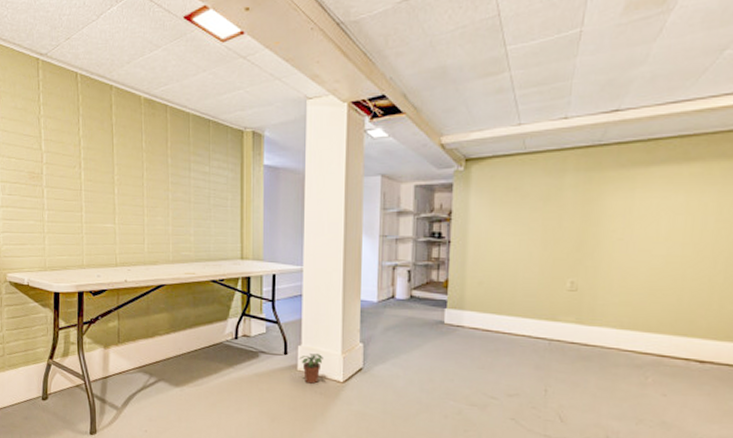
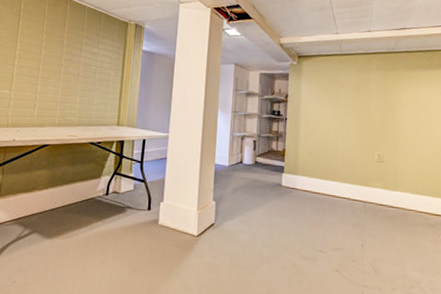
potted plant: present [298,353,323,384] -> none [160,209,181,237]

